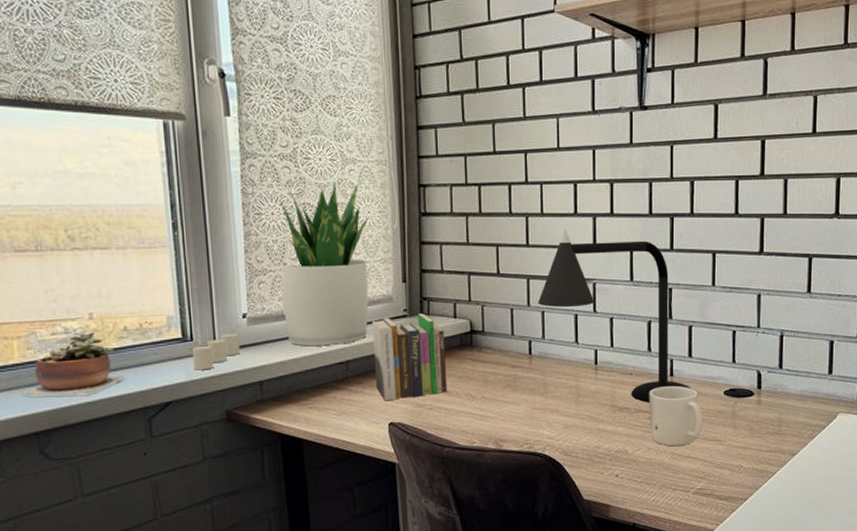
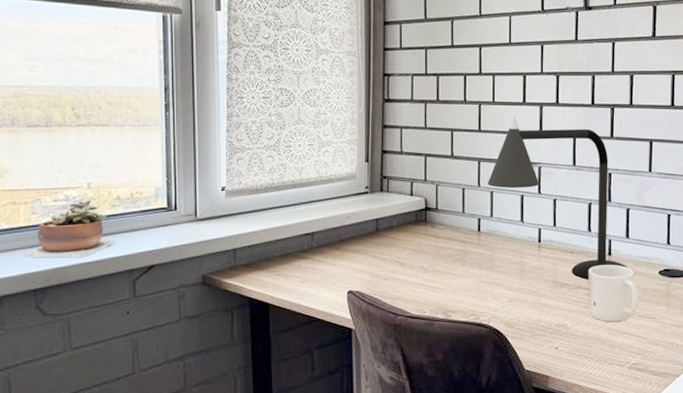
candle: present [192,333,240,370] -> none [175,204,218,237]
planter: present [280,181,369,347] -> none [257,70,337,218]
books: present [372,313,448,401] -> none [337,190,402,271]

